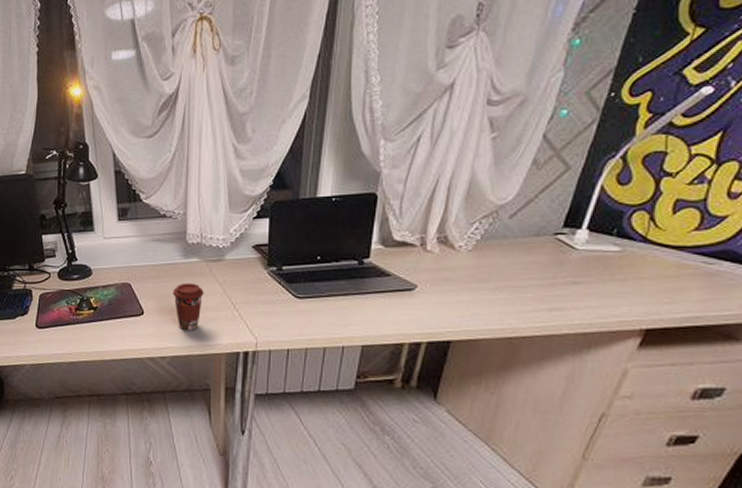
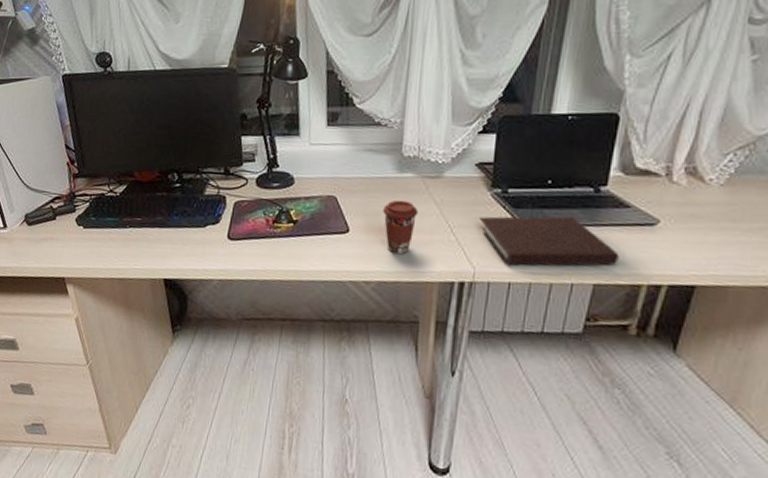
notebook: none [258,287,383,334] -> present [479,216,619,266]

